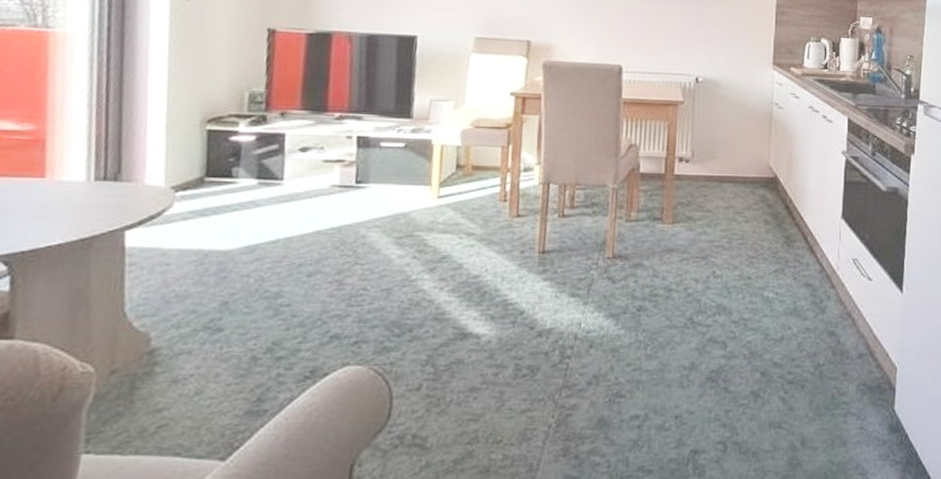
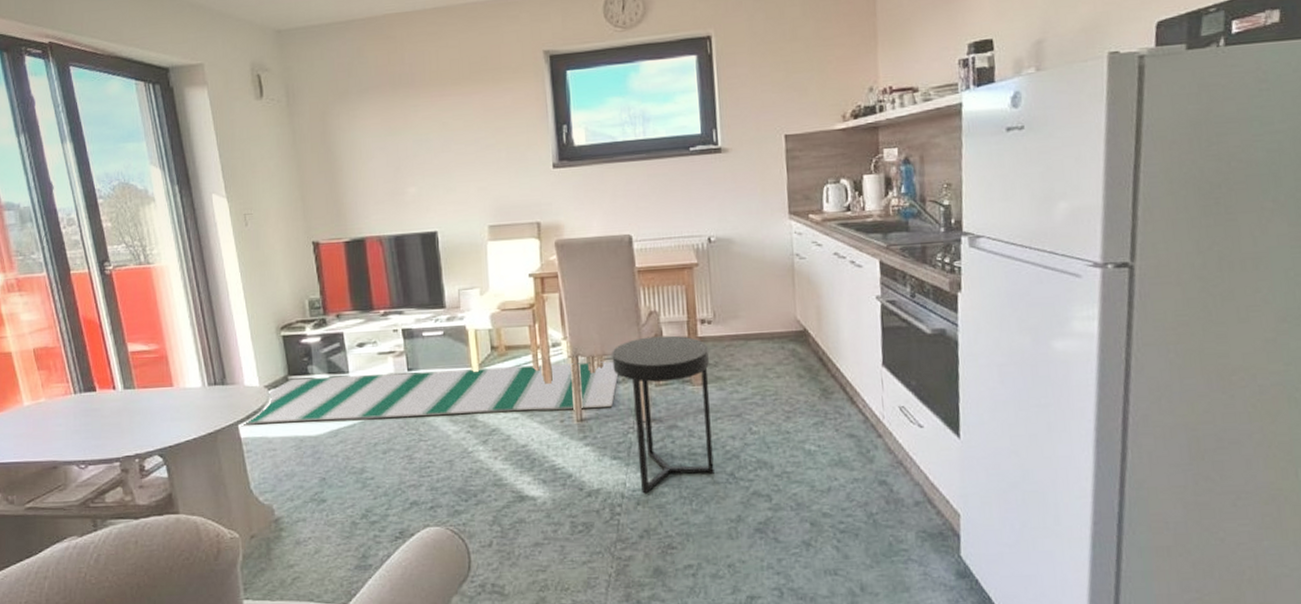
rug: none [136,181,590,240] -> present [246,361,619,424]
side table: none [584,170,684,336] -> present [612,335,714,494]

